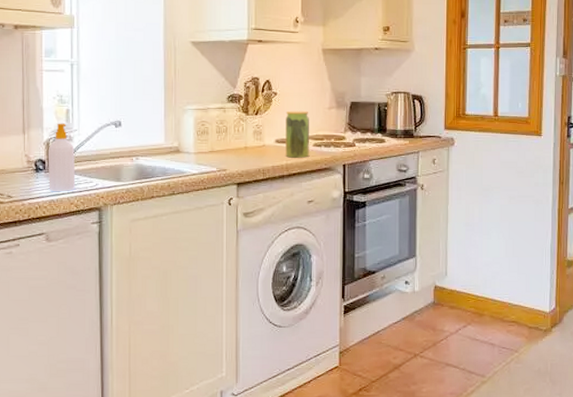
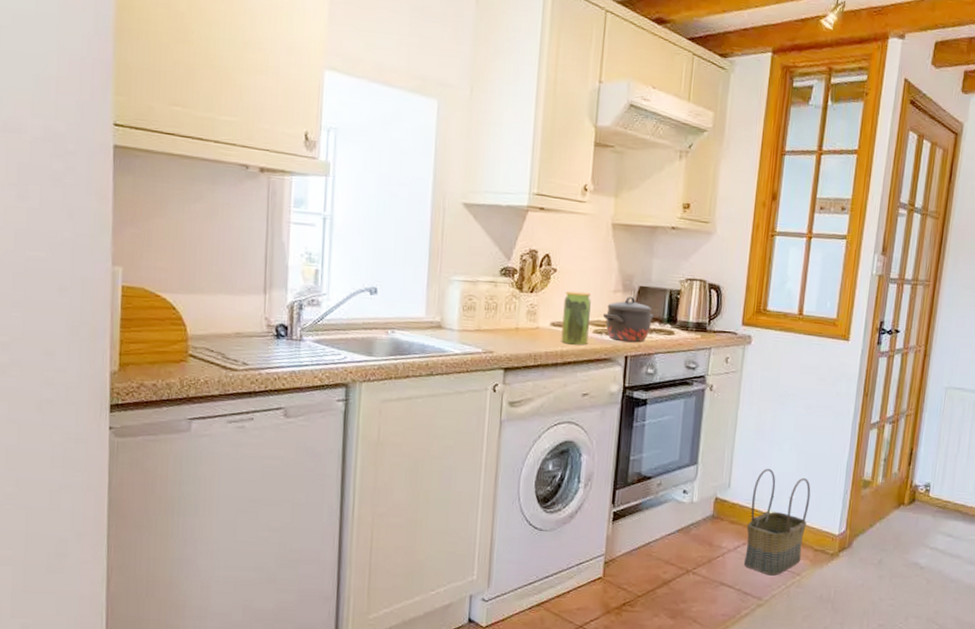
soap bottle: present [48,123,76,192] -> none [290,284,322,364]
cooking pot: none [320,112,366,152] -> present [602,297,654,343]
basket: none [465,255,520,354] -> present [744,468,811,576]

